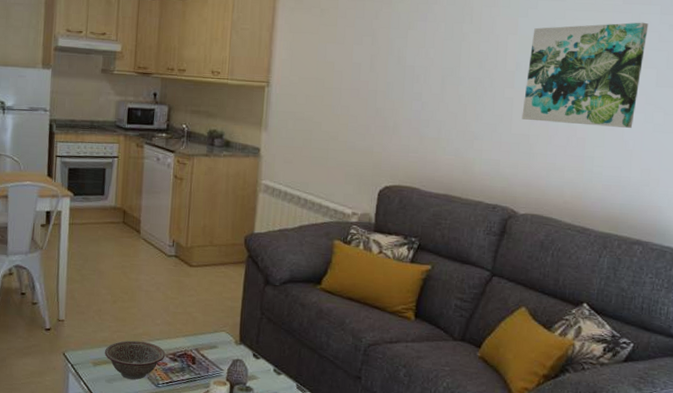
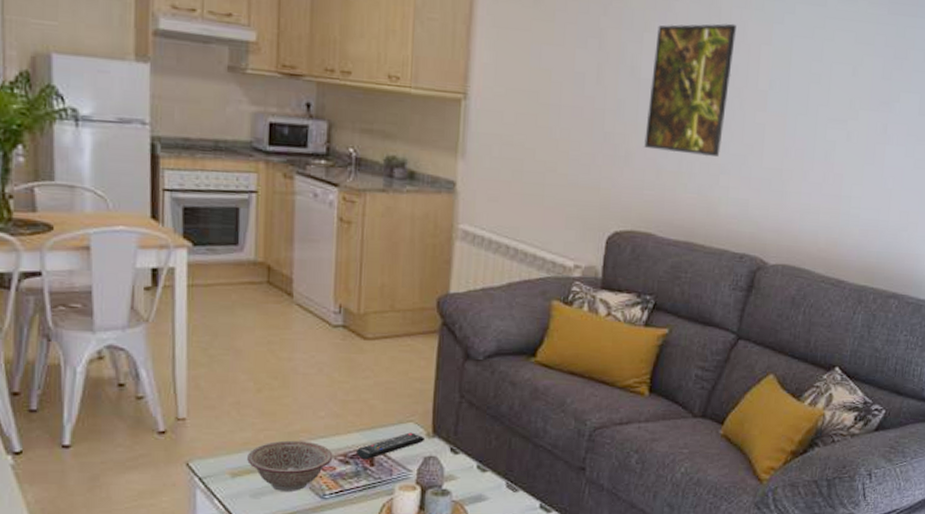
remote control: none [182,339,234,360] -> present [355,432,426,461]
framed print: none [409,19,486,126] -> present [644,23,736,157]
wall art: present [521,22,649,129] -> none [774,37,914,164]

